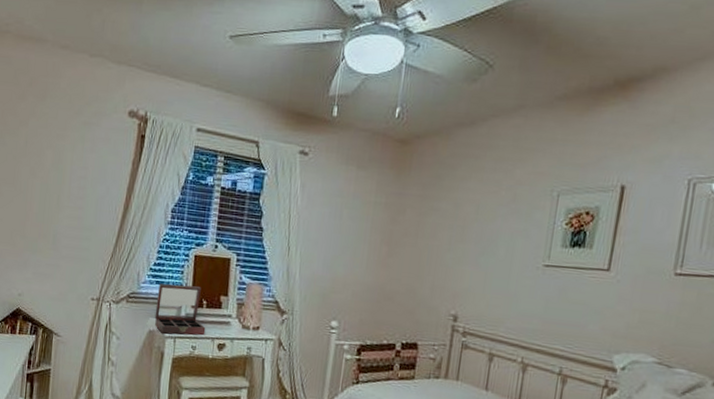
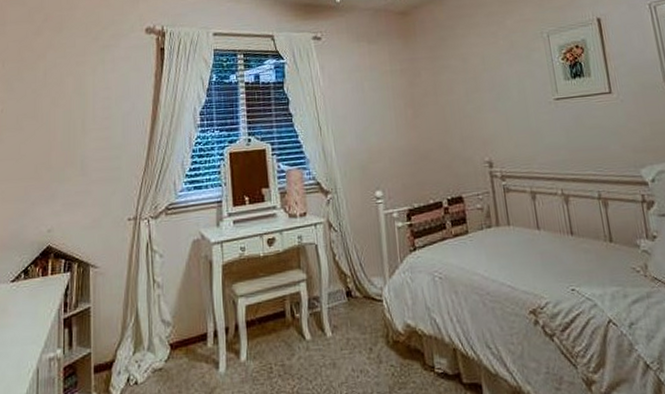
jewelry box: present [154,283,206,335] -> none [197,184,252,241]

